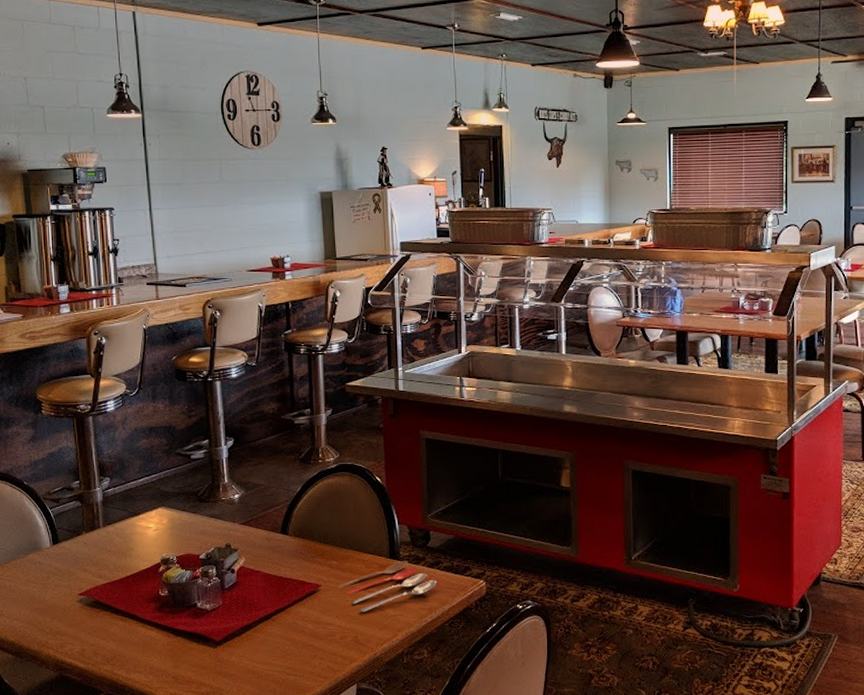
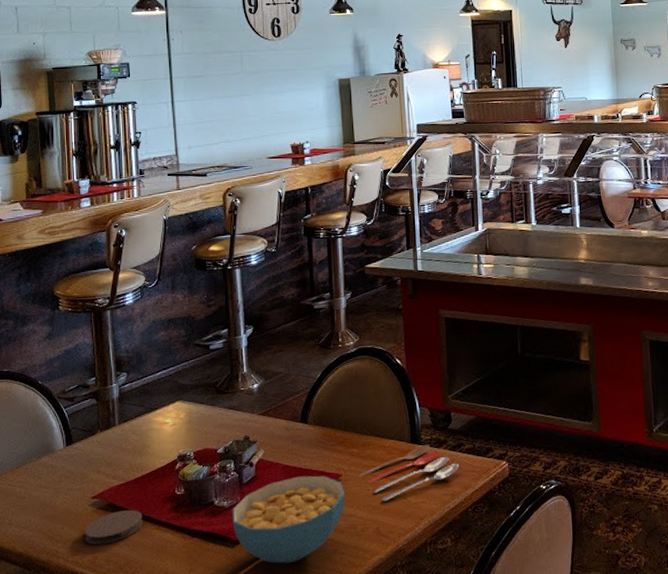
coaster: none [73,607,128,639] -> present [85,509,143,545]
cereal bowl: none [214,584,325,665] -> present [232,475,345,564]

